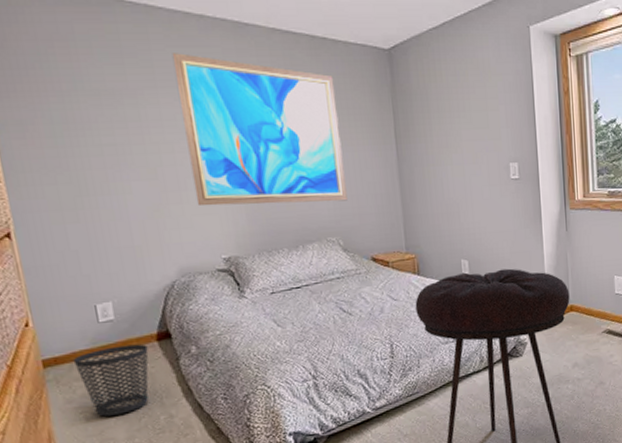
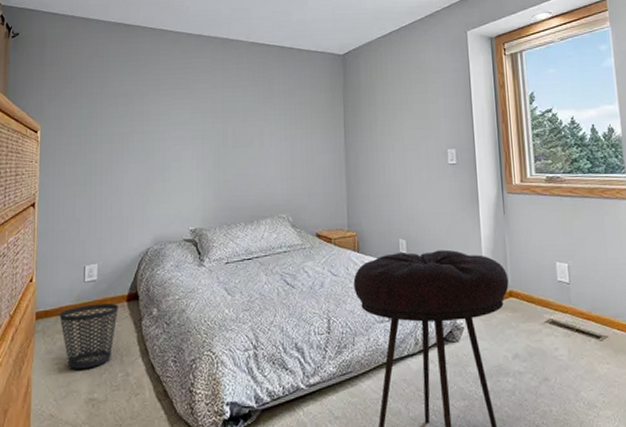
wall art: present [171,53,348,206] -> none [174,63,299,185]

